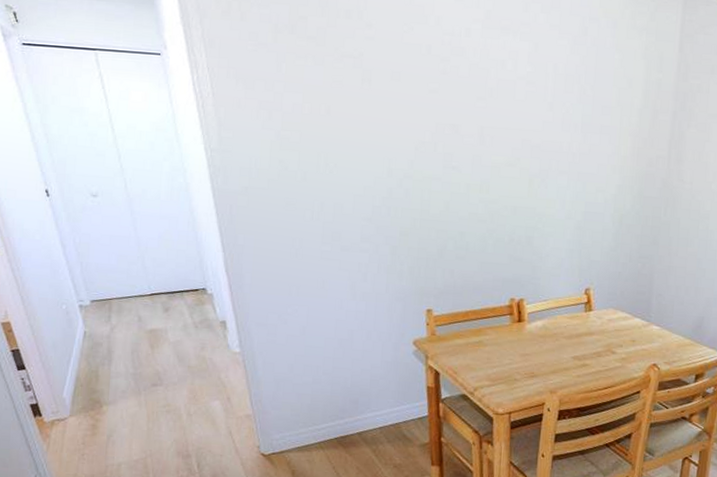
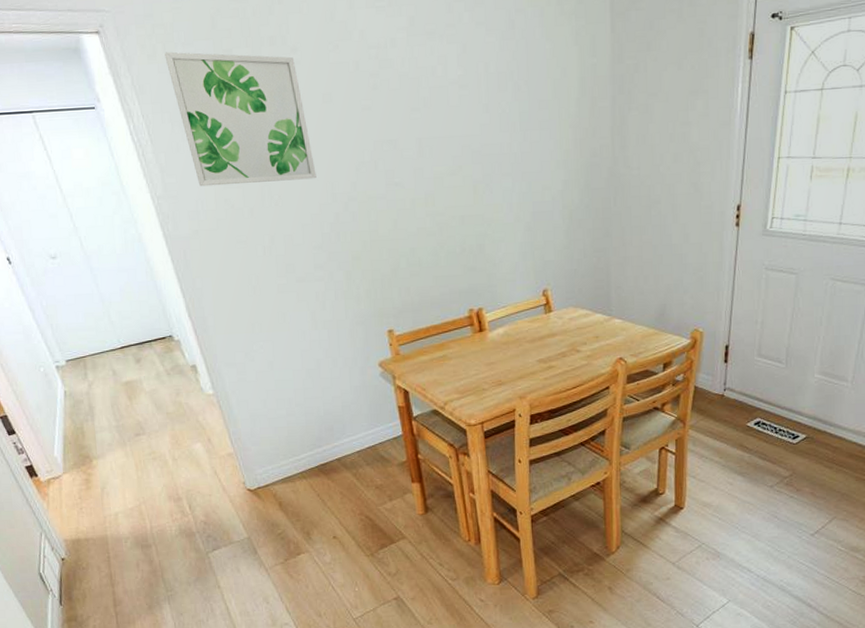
wall art: none [239,10,375,152] -> present [165,51,317,187]

